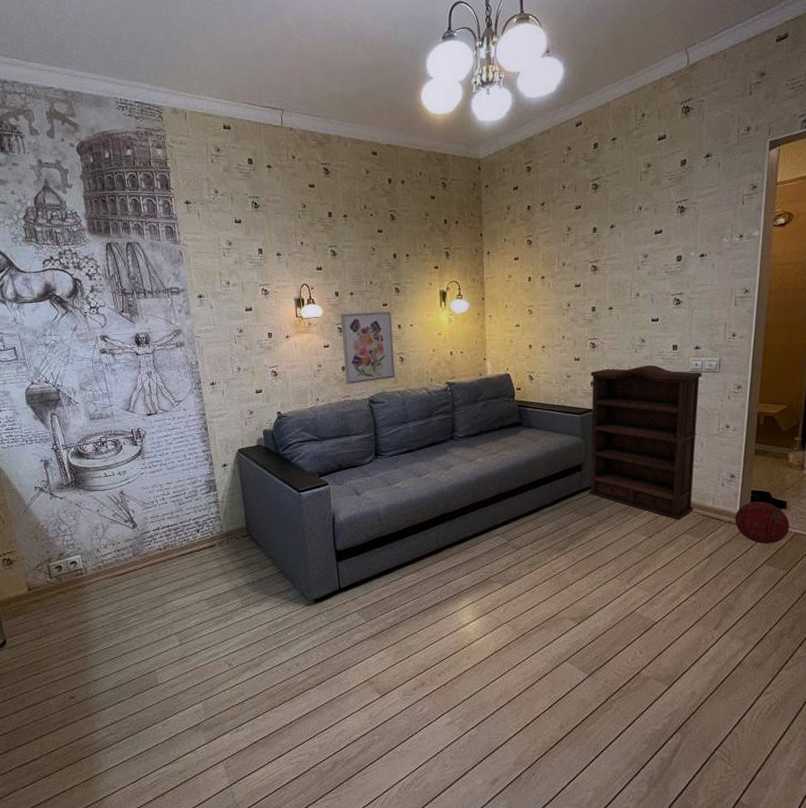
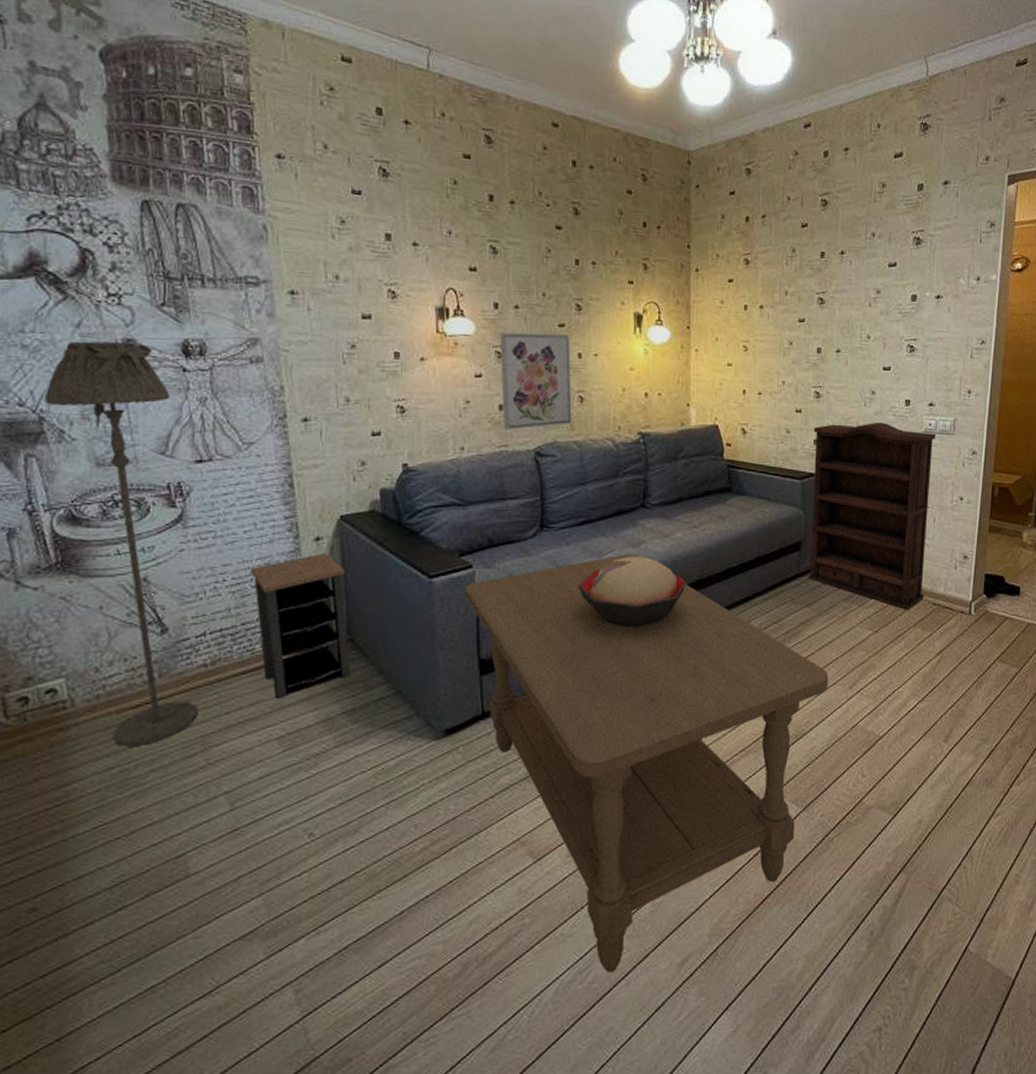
floor lamp: none [59,337,157,600] -> present [45,341,199,748]
side table: none [184,474,250,574] -> present [250,552,351,700]
coffee table: none [324,474,609,781] -> present [465,554,829,972]
decorative bowl: none [404,477,489,530] -> present [577,557,688,628]
ball: present [735,502,790,544] -> none [967,587,1023,637]

